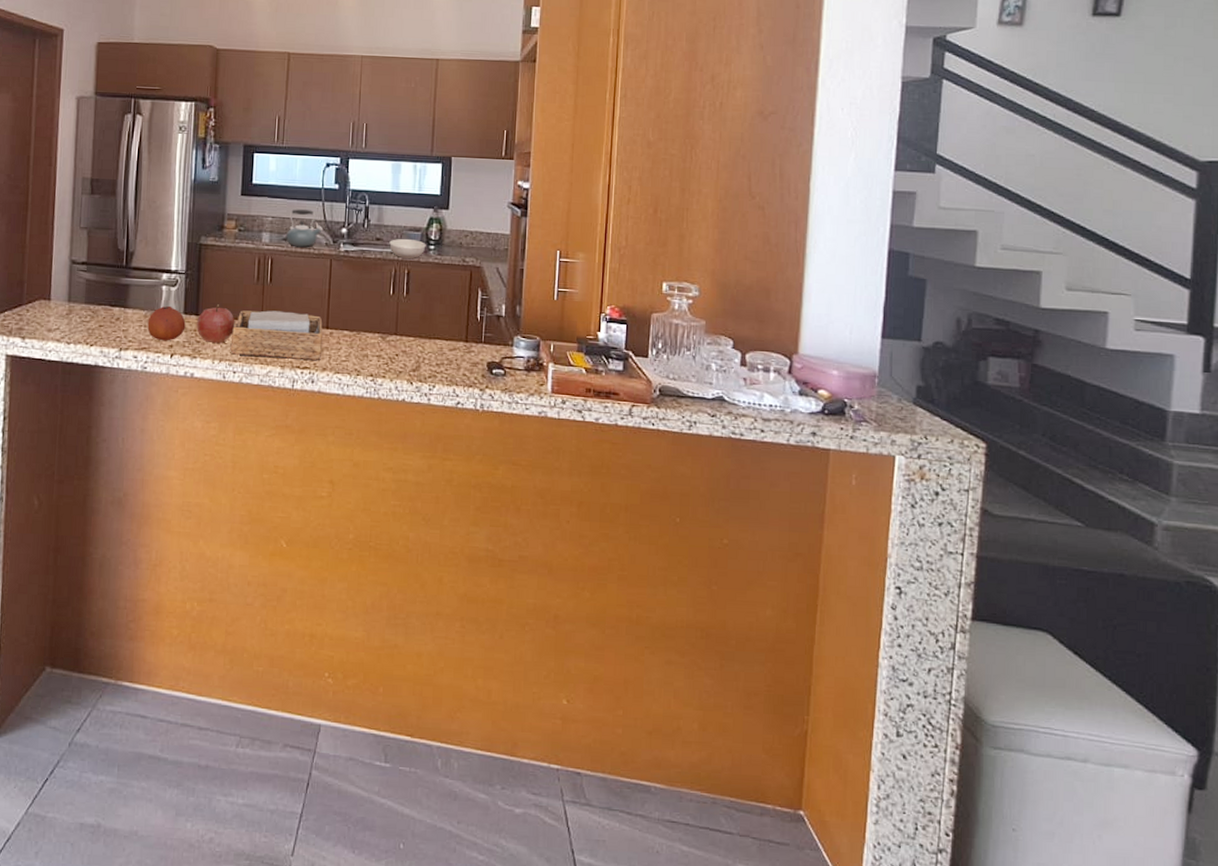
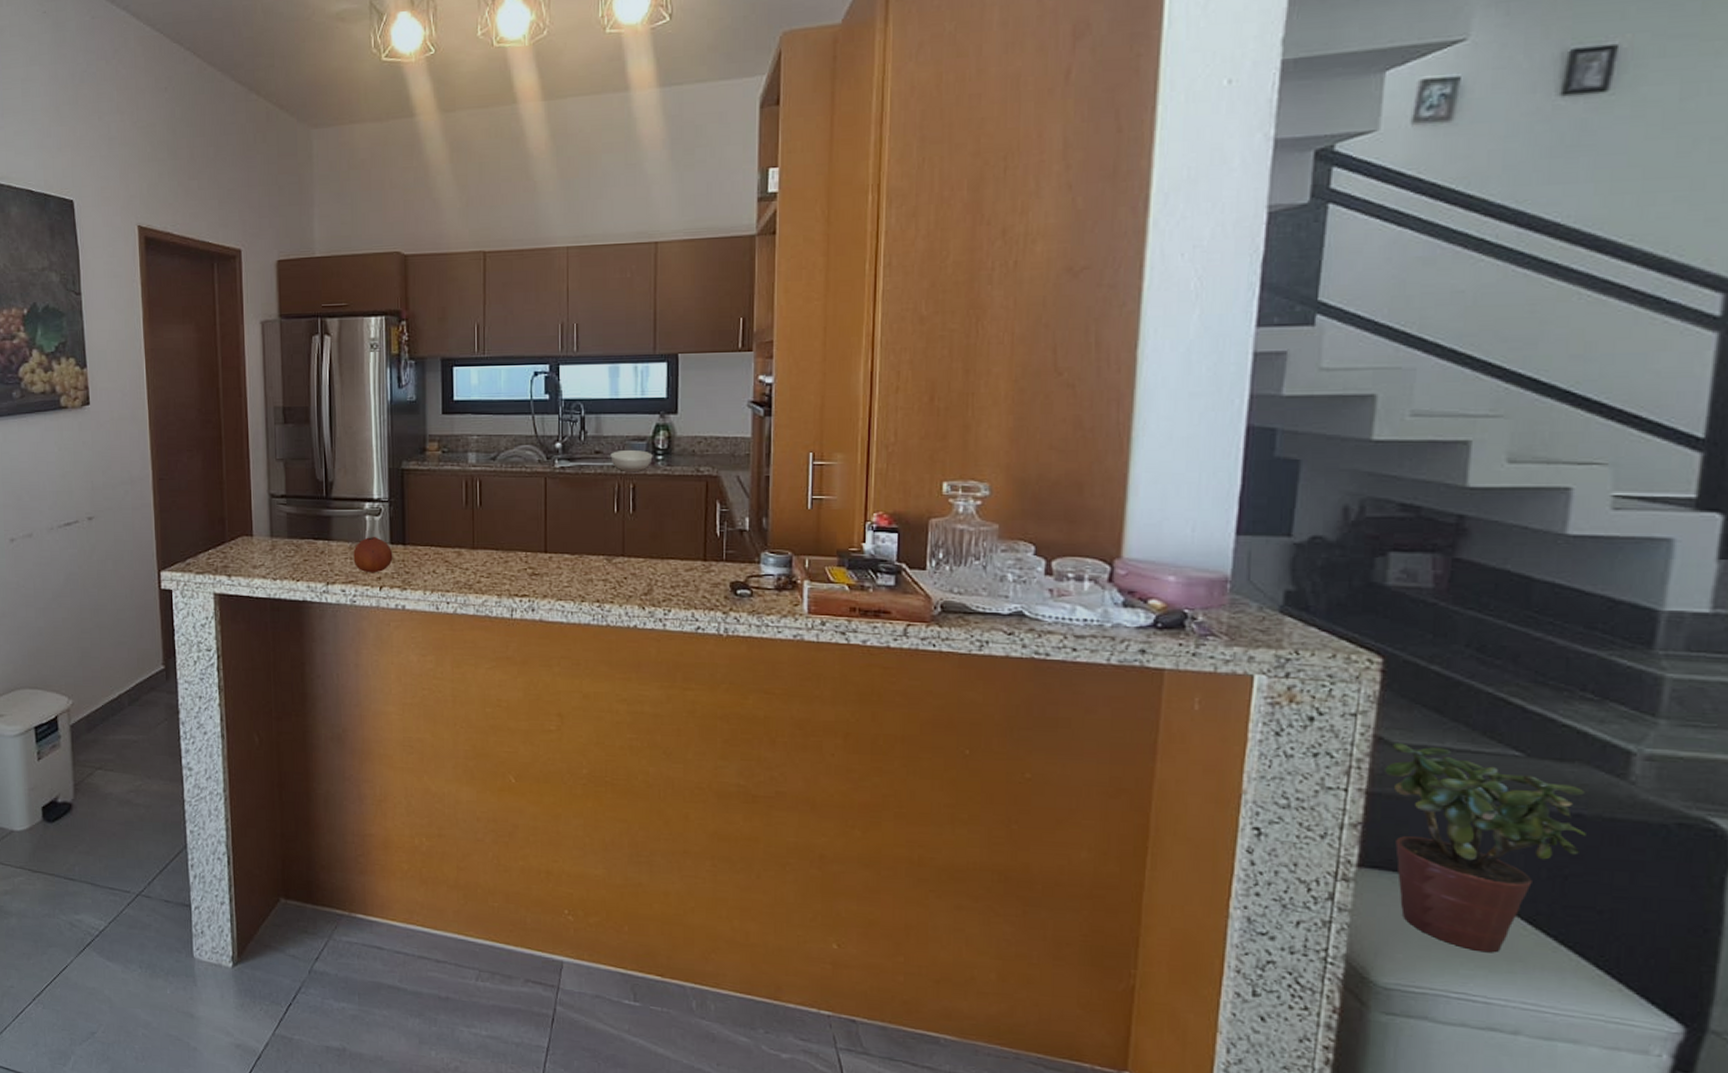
fruit: present [196,304,235,344] -> none [404,532,445,574]
napkin holder: present [230,310,324,361] -> none [441,536,542,588]
kettle: present [286,209,324,248] -> none [494,425,535,467]
potted plant: none [989,515,1127,693] -> present [1385,743,1586,953]

